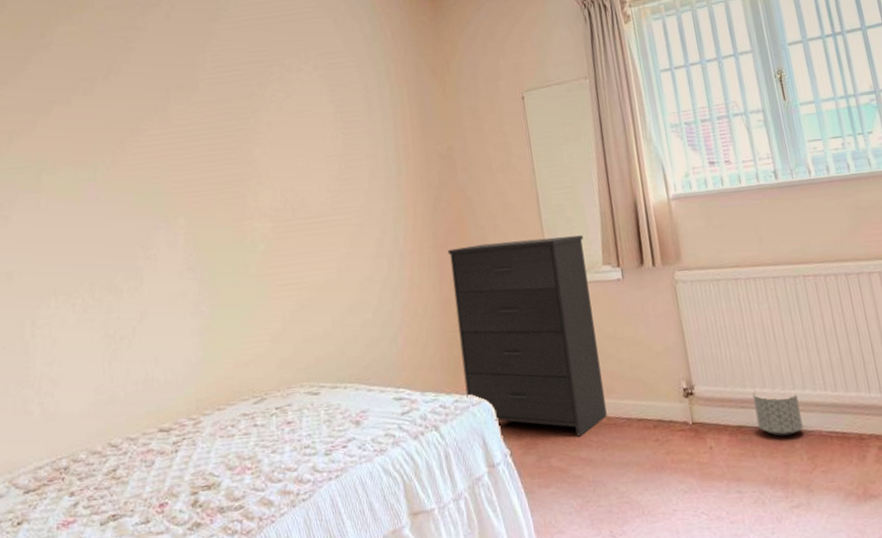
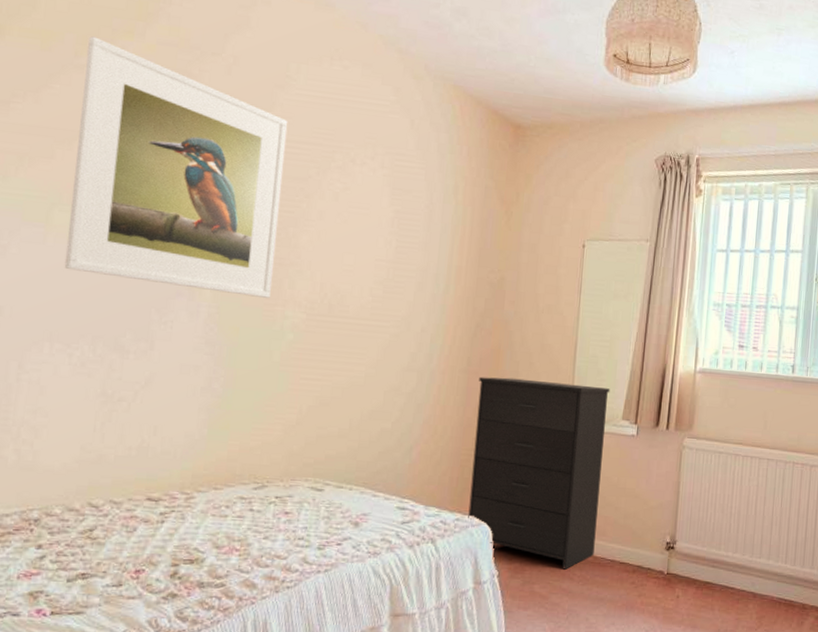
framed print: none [50,17,237,226] -> present [64,36,288,298]
planter: present [752,391,803,437] -> none [722,554,762,597]

